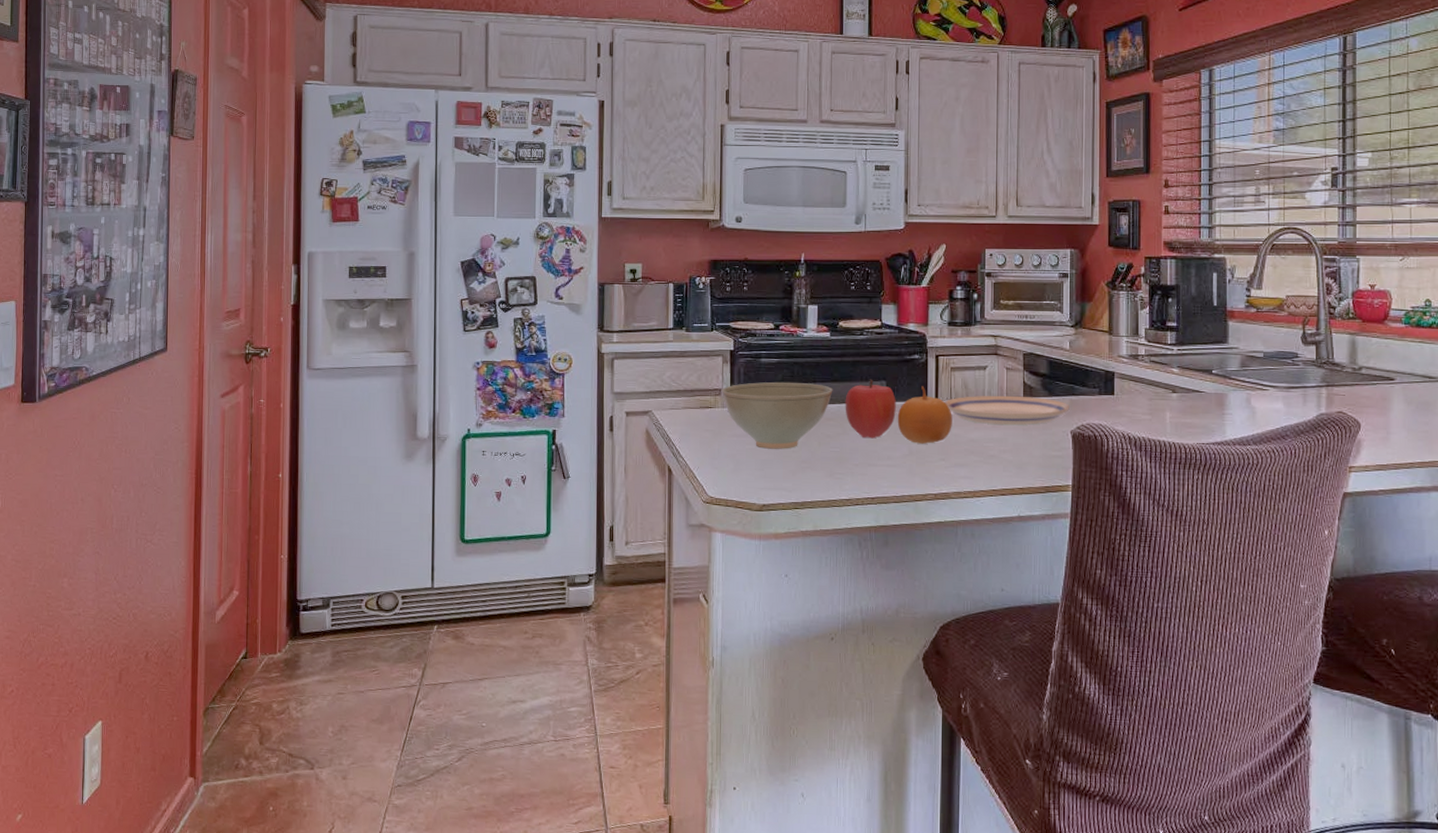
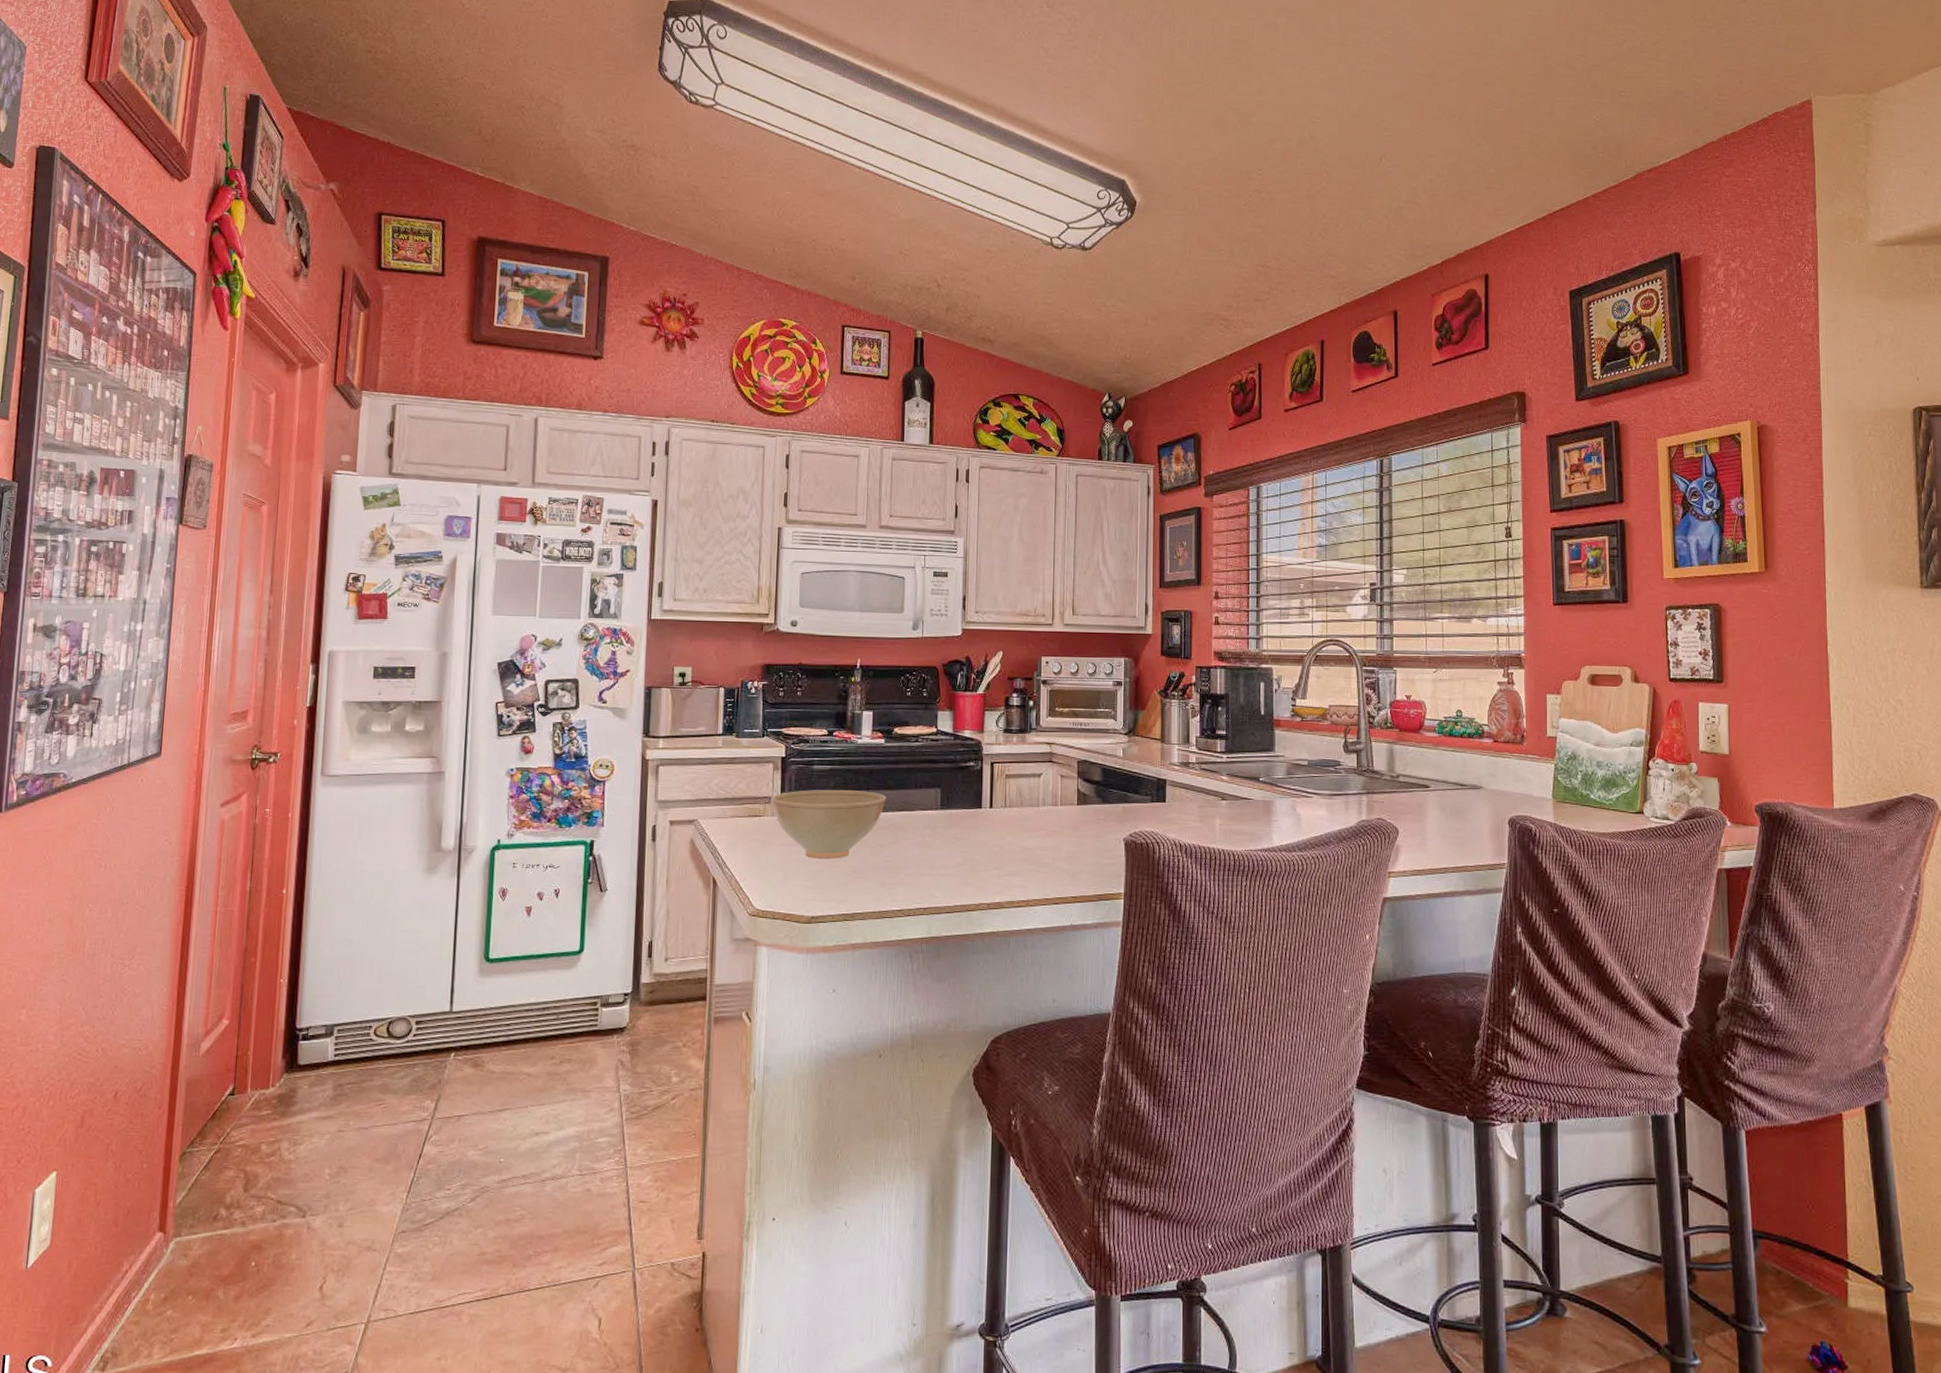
fruit: present [845,379,896,439] -> none [898,786,950,847]
fruit: present [897,386,952,444] -> none [951,794,1007,852]
plate: present [944,395,1070,425] -> none [998,802,1123,833]

